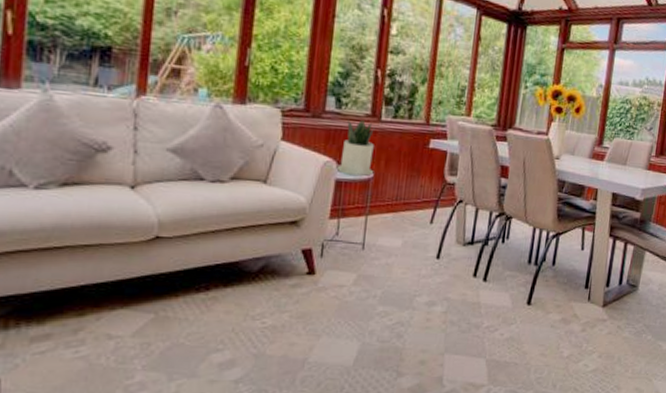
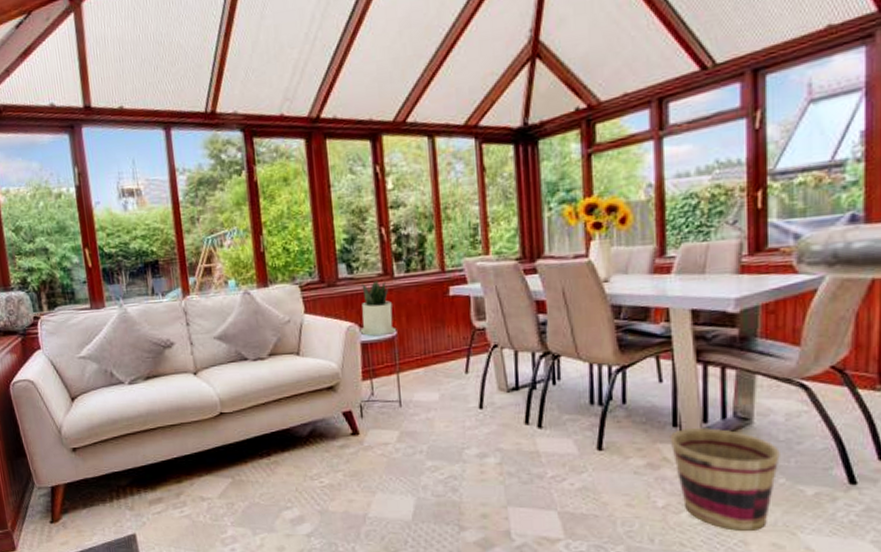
basket: none [581,291,652,379] -> present [669,428,780,532]

